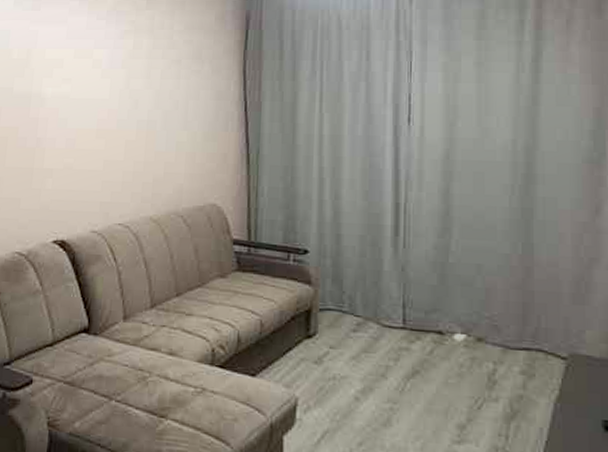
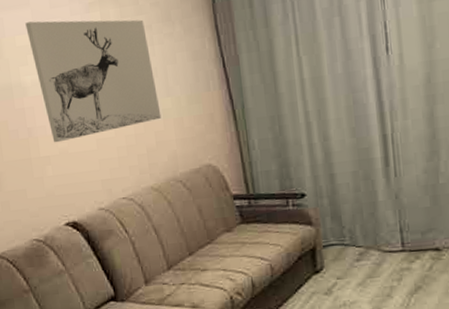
wall art: none [58,38,175,157] -> present [25,19,162,143]

